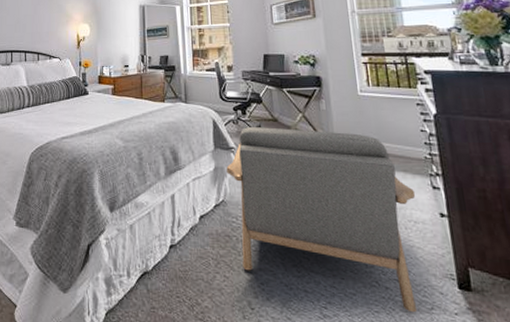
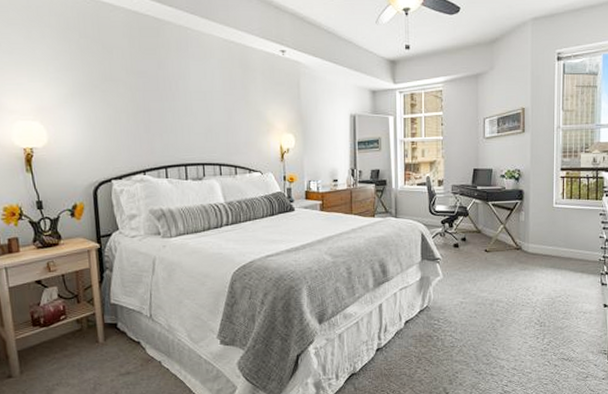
armchair: present [226,127,417,313] -> none [431,238,588,382]

